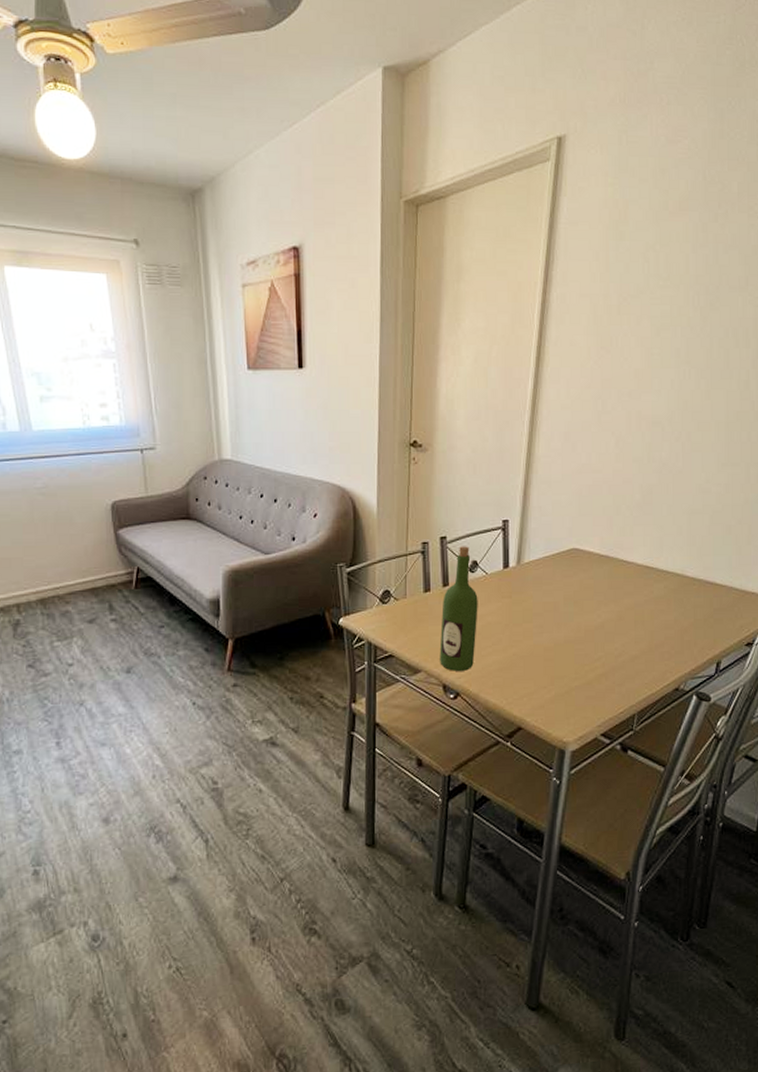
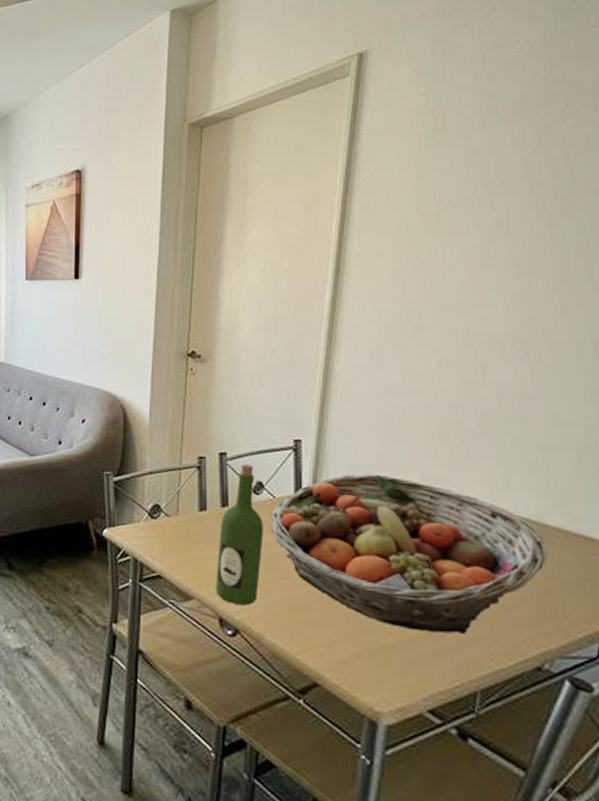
fruit basket: none [484,545,686,673] -> present [271,473,547,634]

